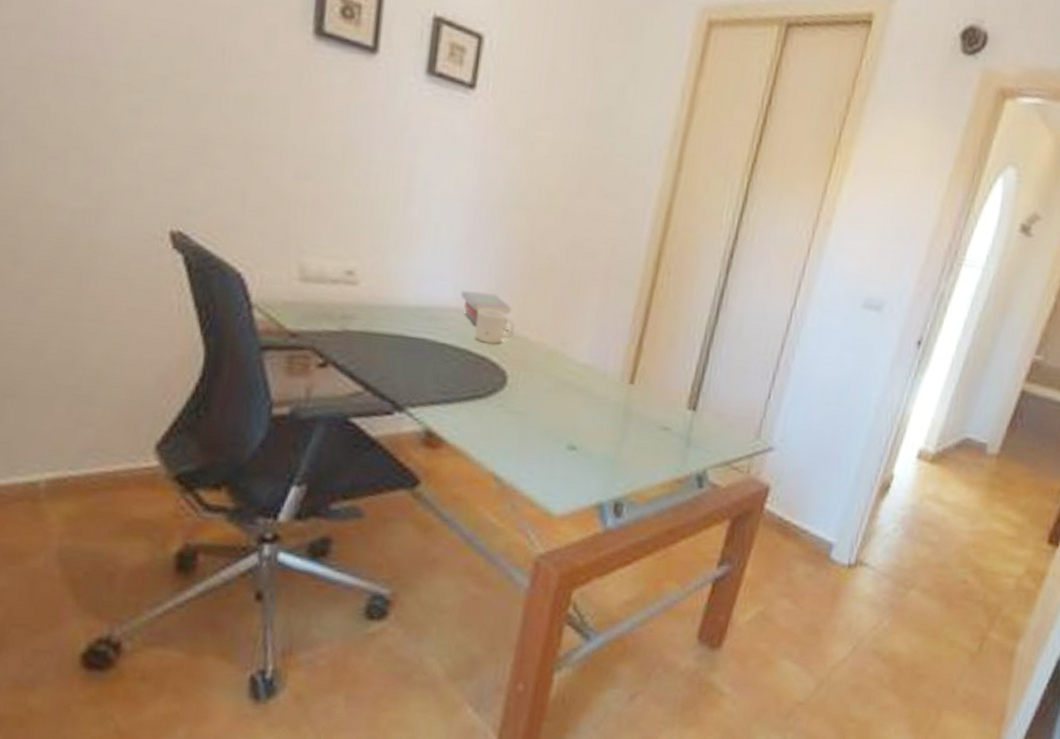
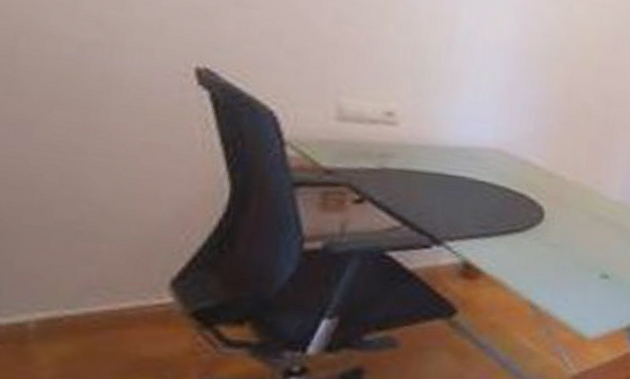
books: present [460,290,511,330] -> none [500,132,549,169]
mug: present [475,308,515,345] -> none [514,149,553,183]

